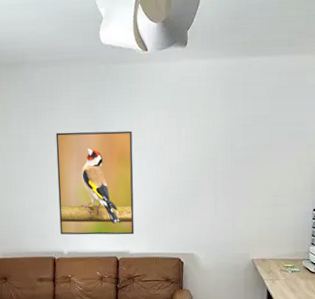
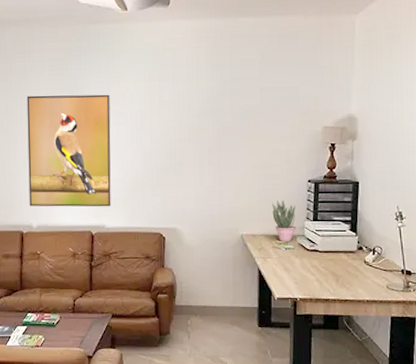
potted plant: none [280,228,302,266] -> present [272,200,296,243]

